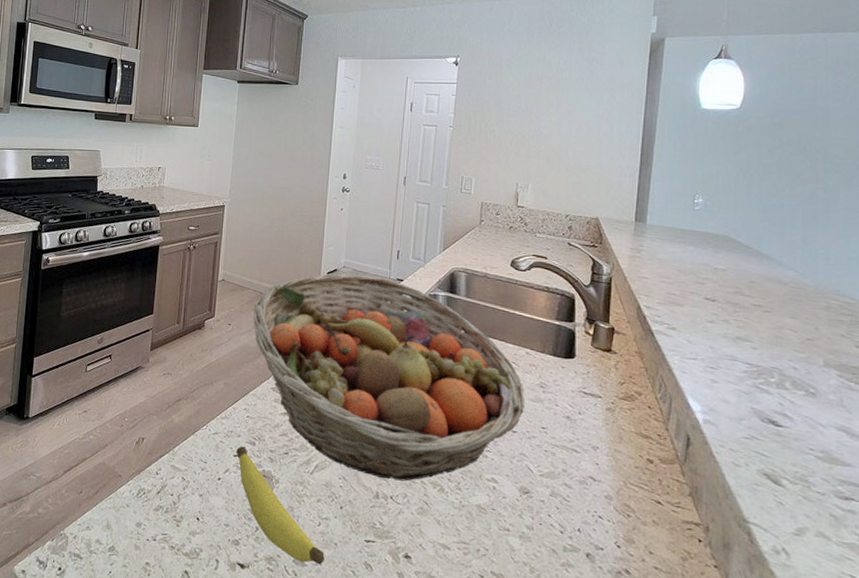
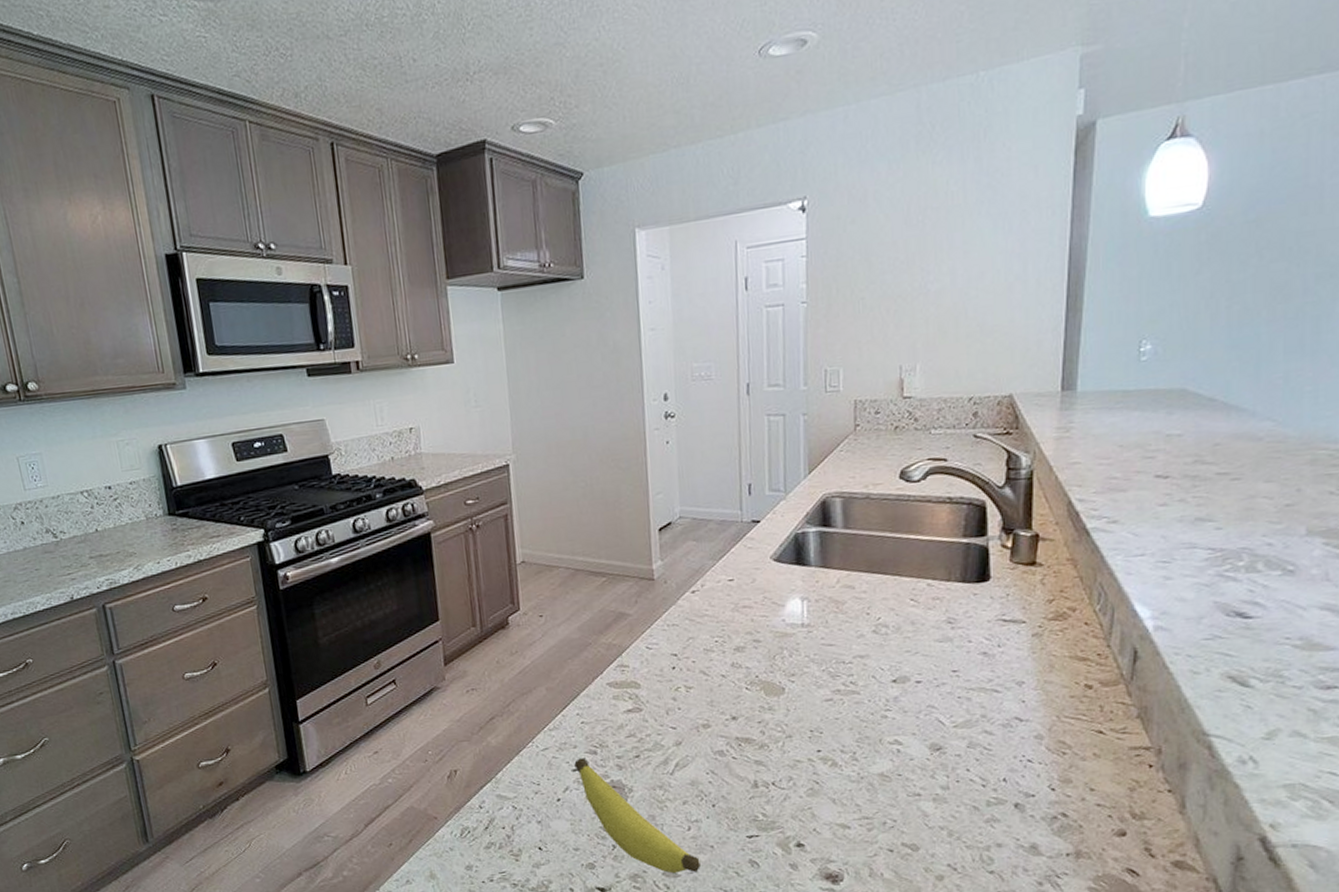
fruit basket: present [253,273,525,482] -> none [568,522,931,764]

